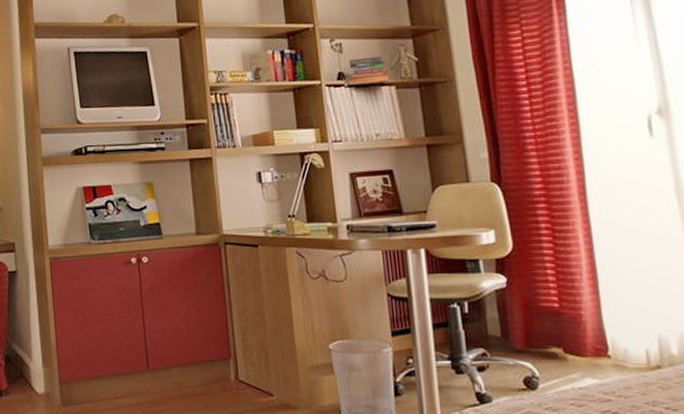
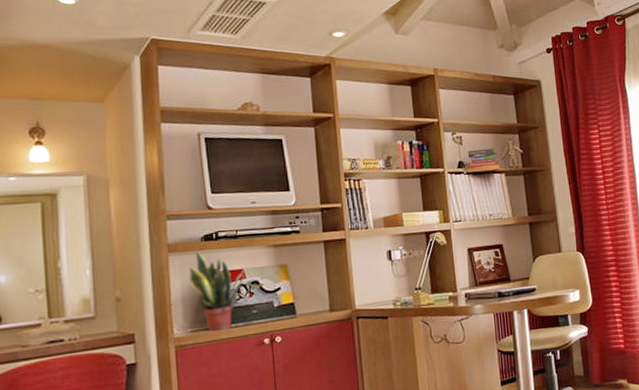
potted plant: none [61,165,114,247] -> present [189,251,247,332]

